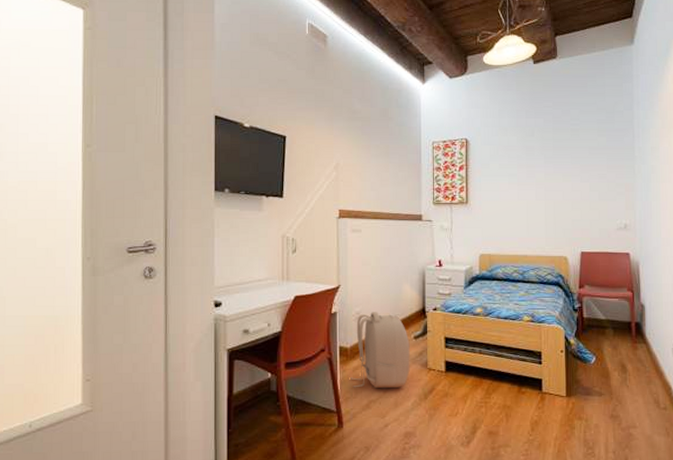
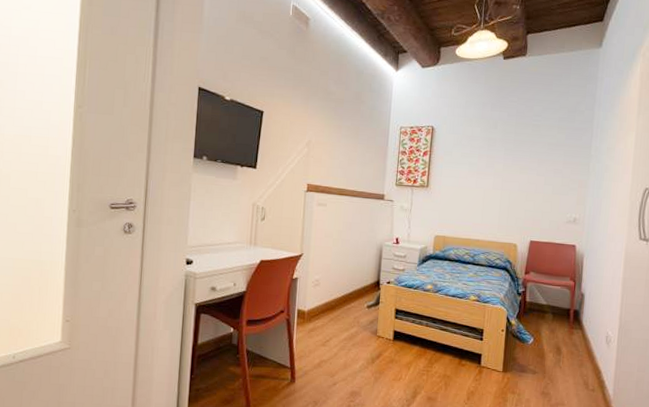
backpack: present [350,312,410,389] -> none [305,280,363,352]

